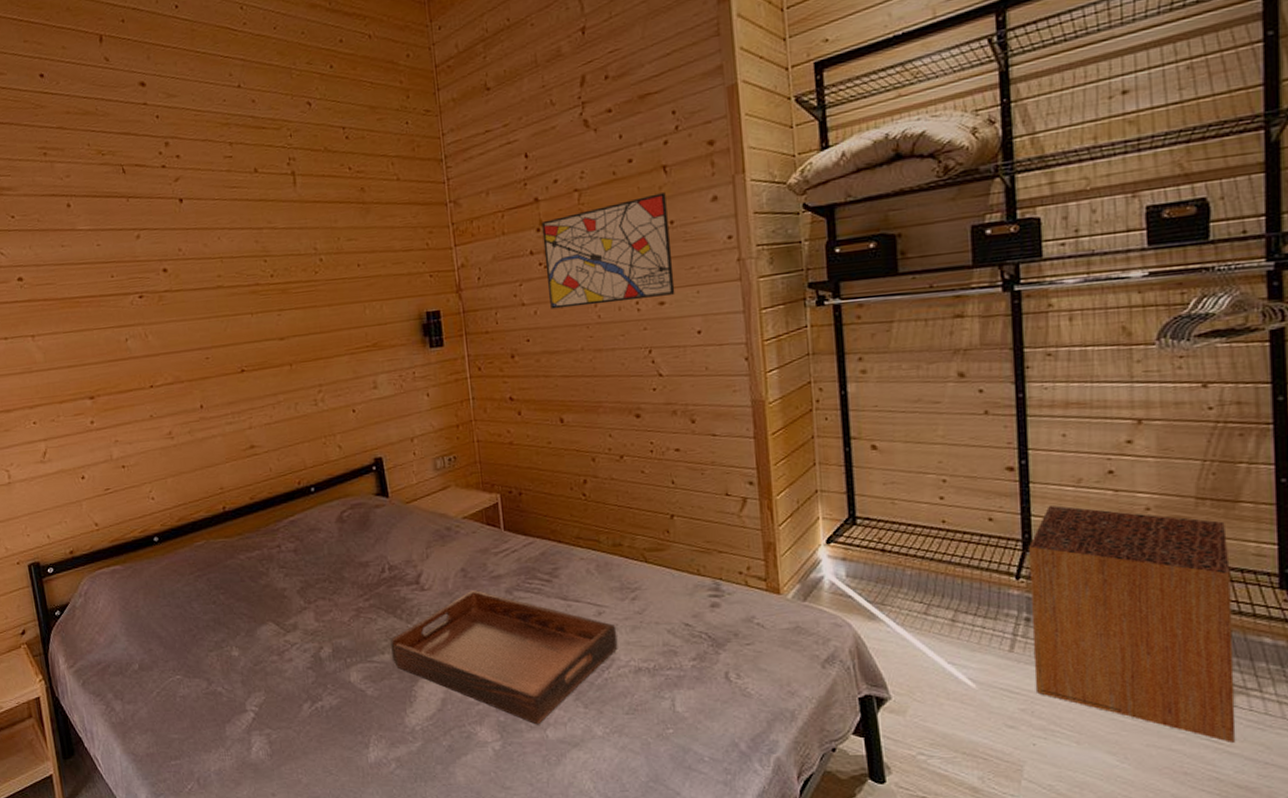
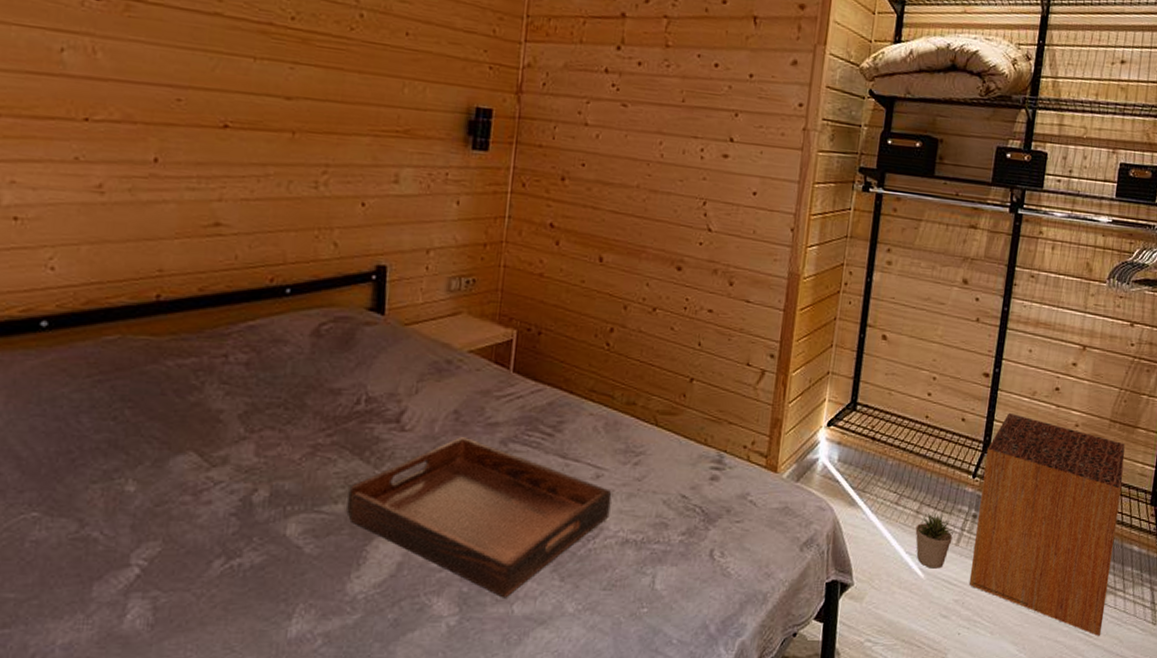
wall art: present [541,192,675,310] -> none [614,40,751,150]
potted plant: none [954,620,1004,678] -> present [915,513,953,569]

